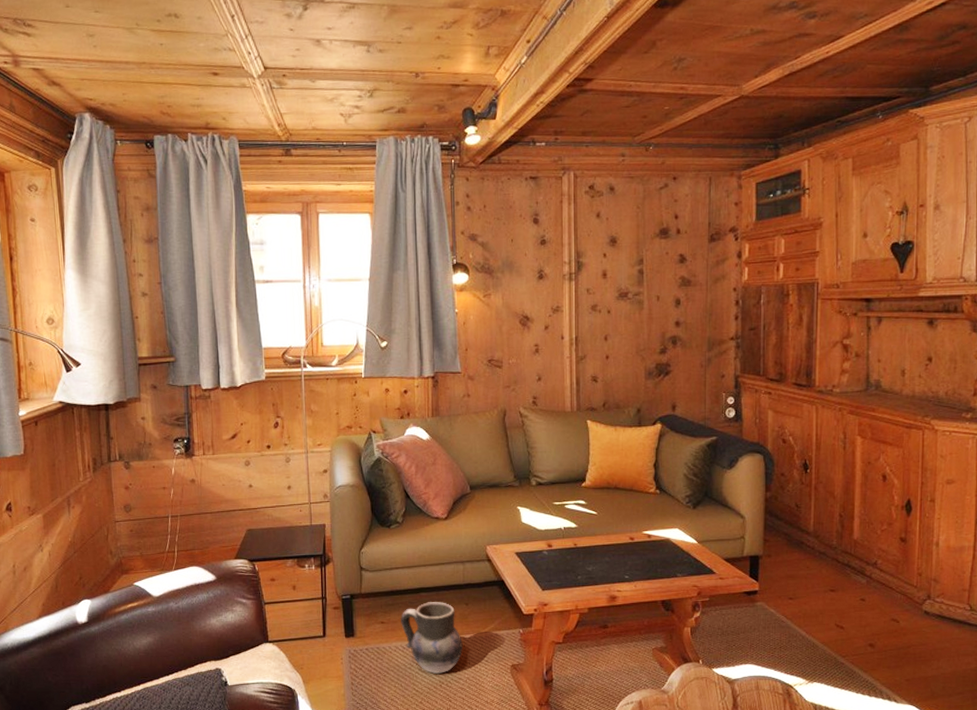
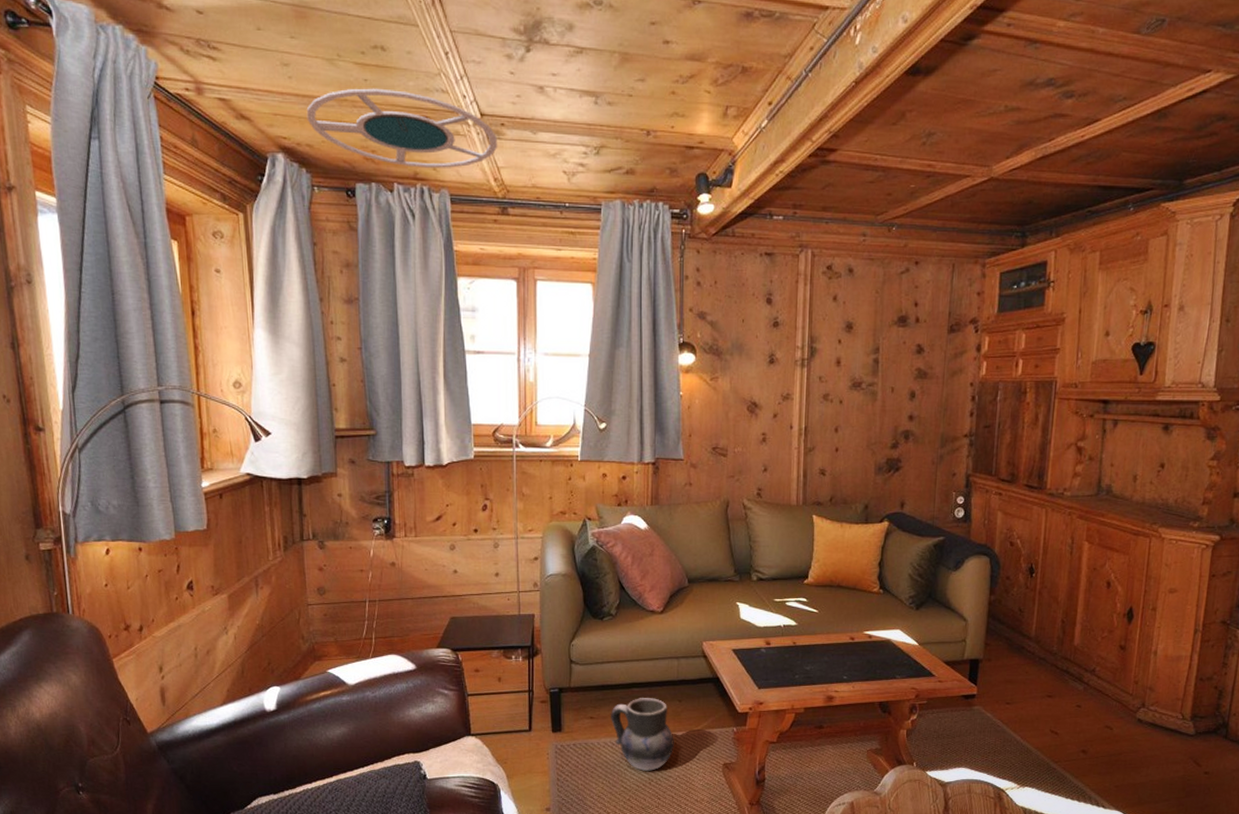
ceiling lamp: none [109,51,281,119] -> present [306,88,498,168]

